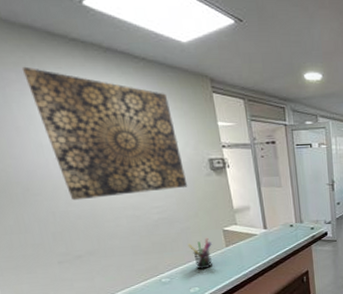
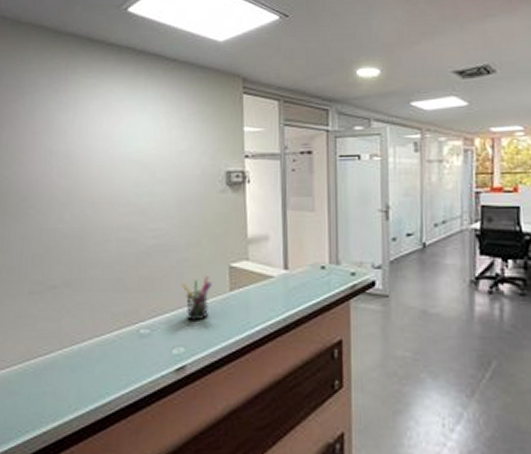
wall art: present [21,66,188,201] -> none [55,71,196,216]

